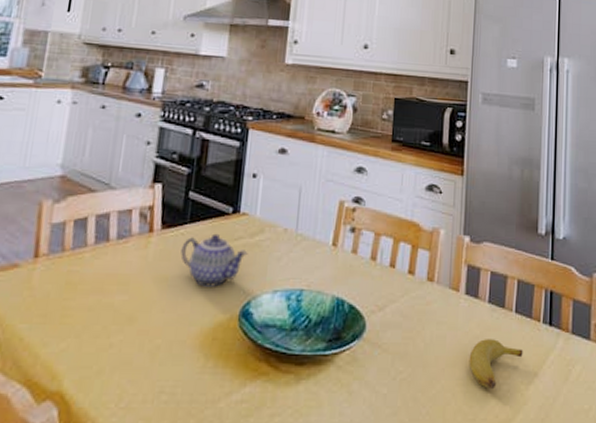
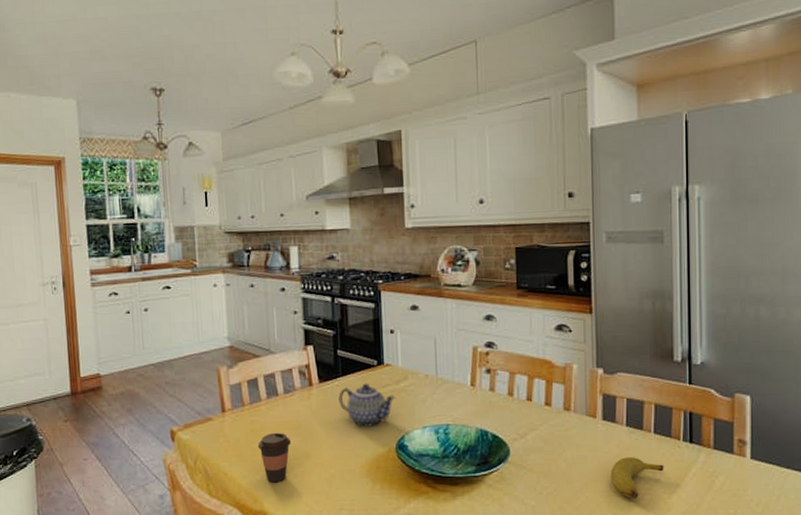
coffee cup: none [70,287,114,354] -> present [257,432,291,483]

